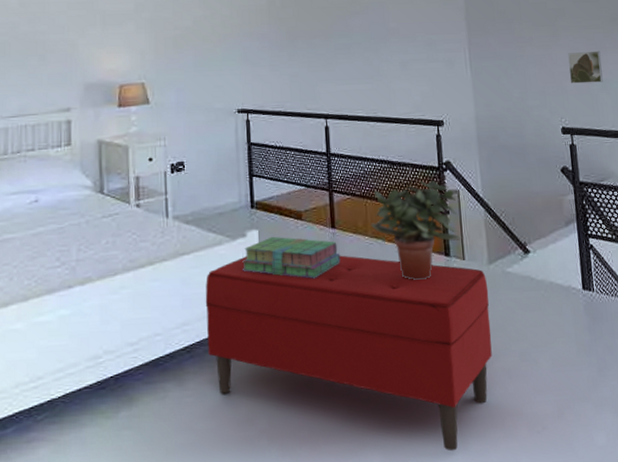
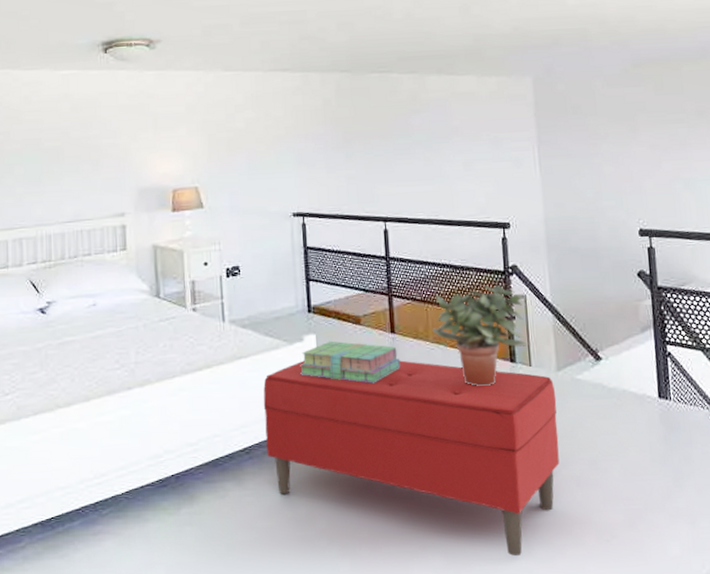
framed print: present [568,51,603,84] -> none [648,147,687,183]

